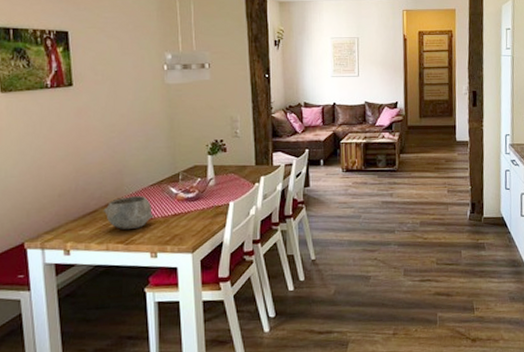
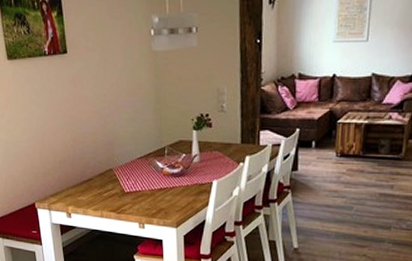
bowl: present [103,196,154,230] -> none [97,167,142,200]

